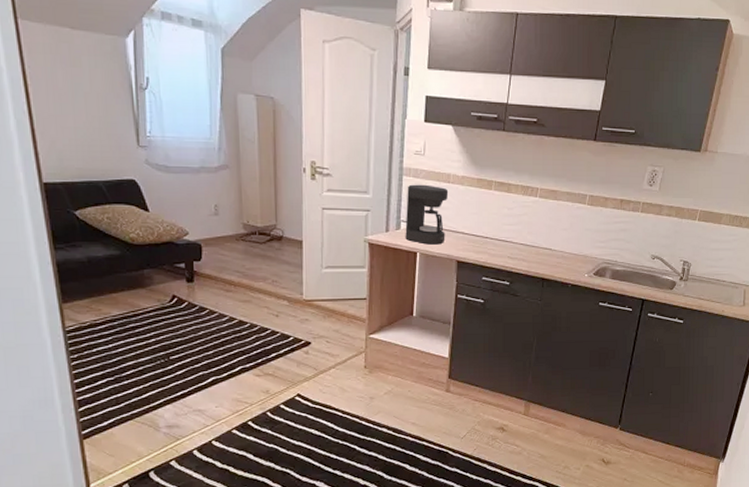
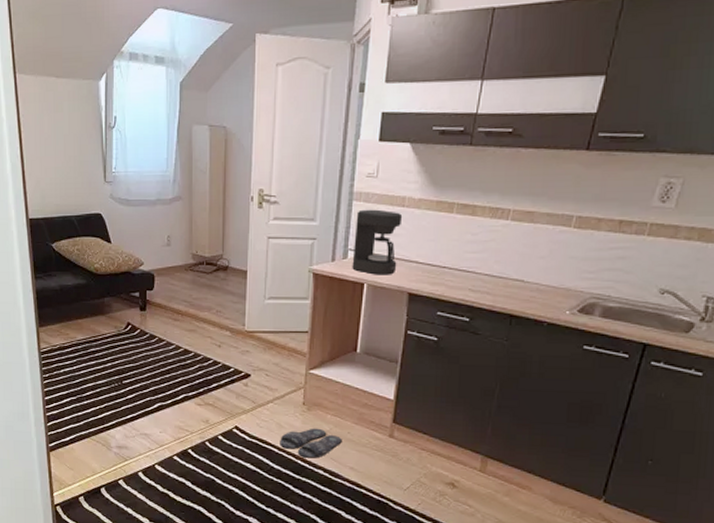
slippers: none [343,389,403,418] -> present [280,428,342,458]

